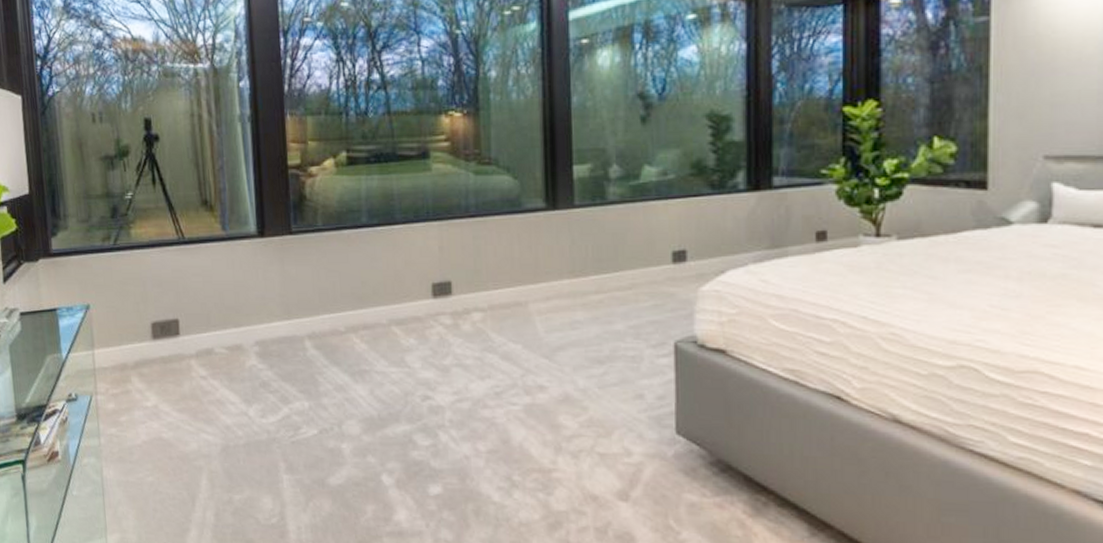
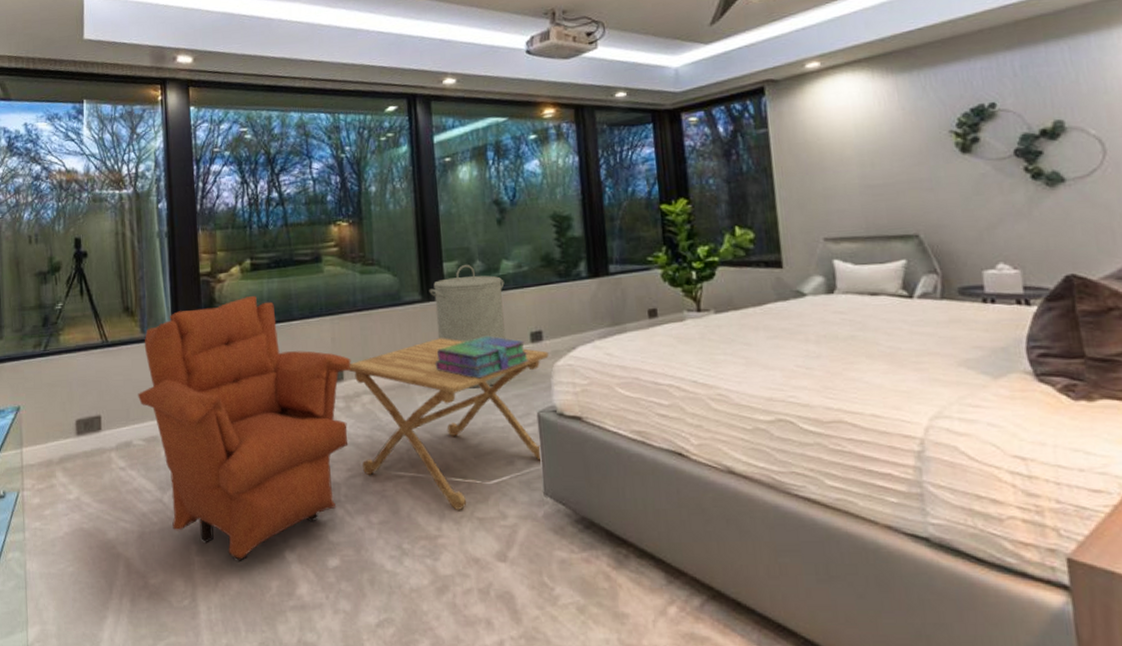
armchair: none [219,194,461,483] -> present [138,296,351,563]
side table: none [457,253,692,444] -> present [348,338,549,510]
laundry hamper: none [555,168,645,312] -> present [429,264,507,389]
stack of books: none [558,252,668,301] -> present [435,335,529,379]

